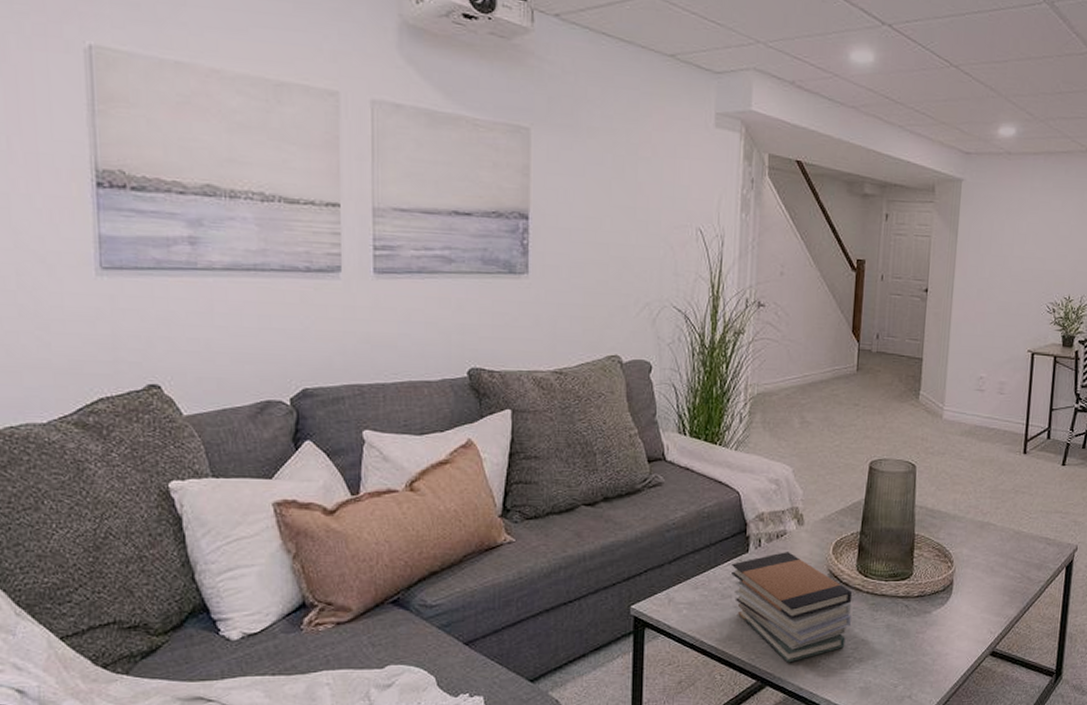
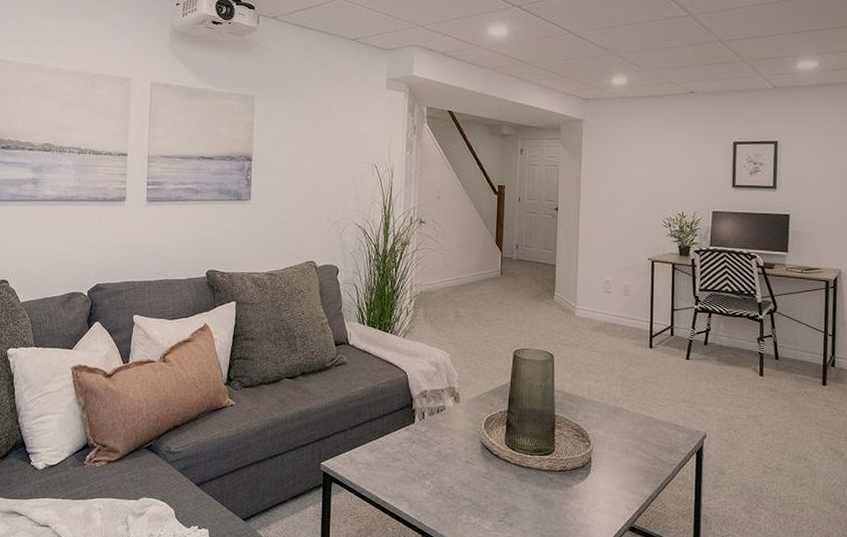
book stack: present [731,552,853,663] -> none [401,424,503,522]

